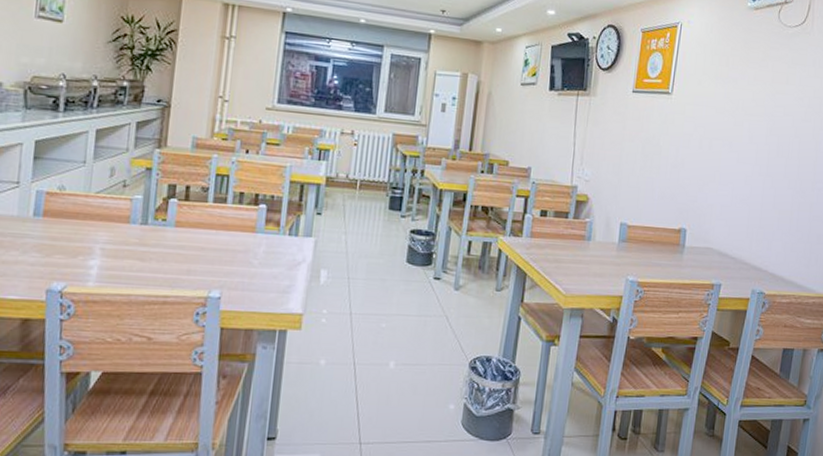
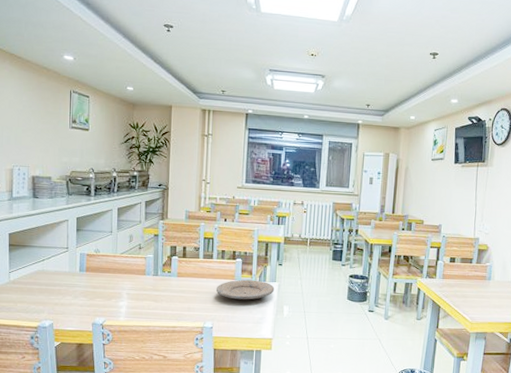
plate: none [228,232,310,261] -> present [215,279,275,300]

